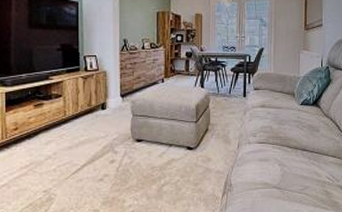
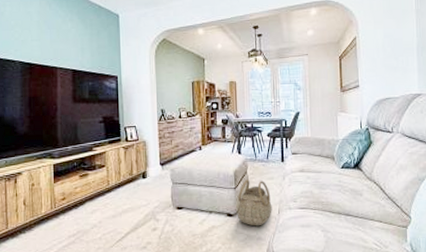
basket: none [196,113,232,160] -> present [236,179,272,226]

